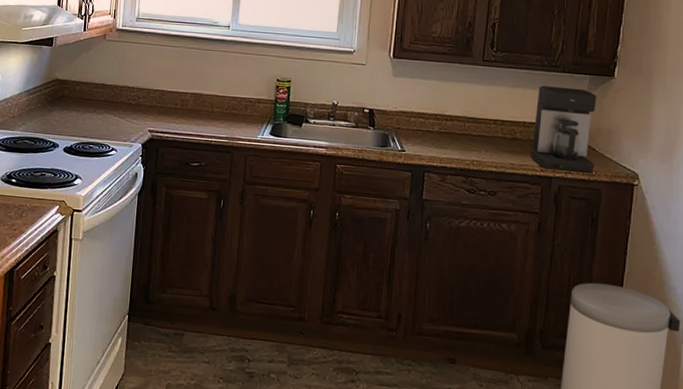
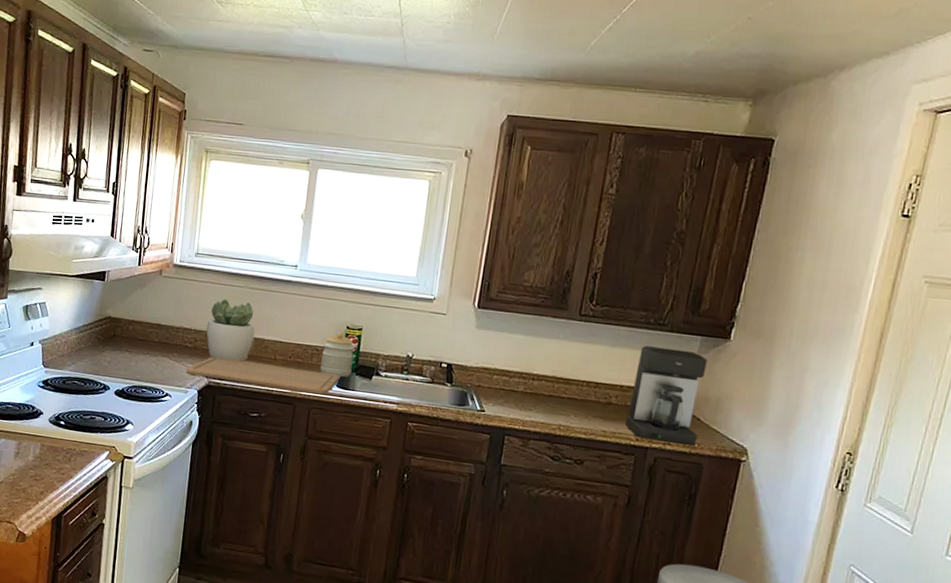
chopping board: none [130,112,273,143] -> present [186,356,340,395]
succulent plant: none [148,58,194,115] -> present [205,298,255,361]
jar: none [254,84,285,126] -> present [320,331,355,378]

